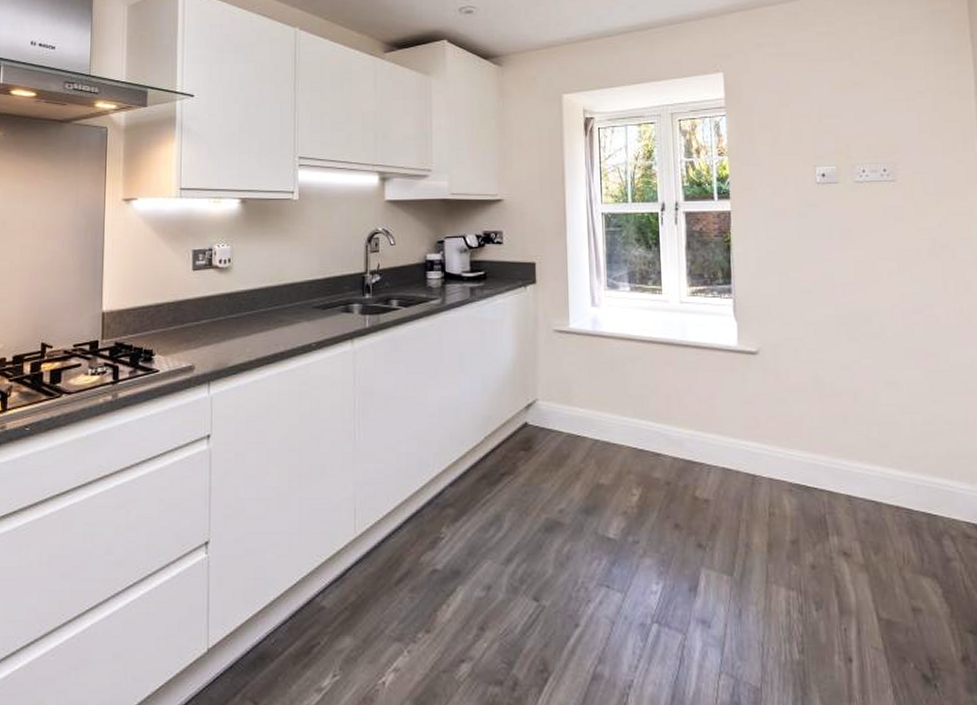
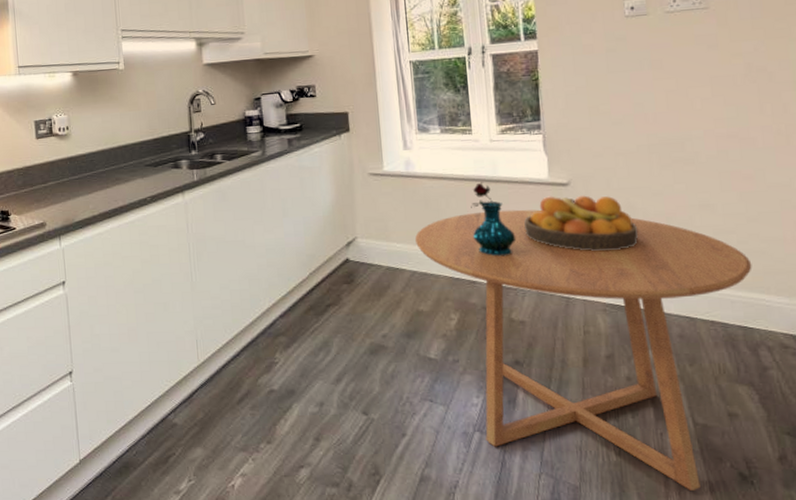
dining table: none [599,377,936,694] -> present [415,209,752,490]
vase: none [658,346,703,428] -> present [471,182,517,257]
fruit bowl: none [712,364,826,427] -> present [524,195,639,252]

